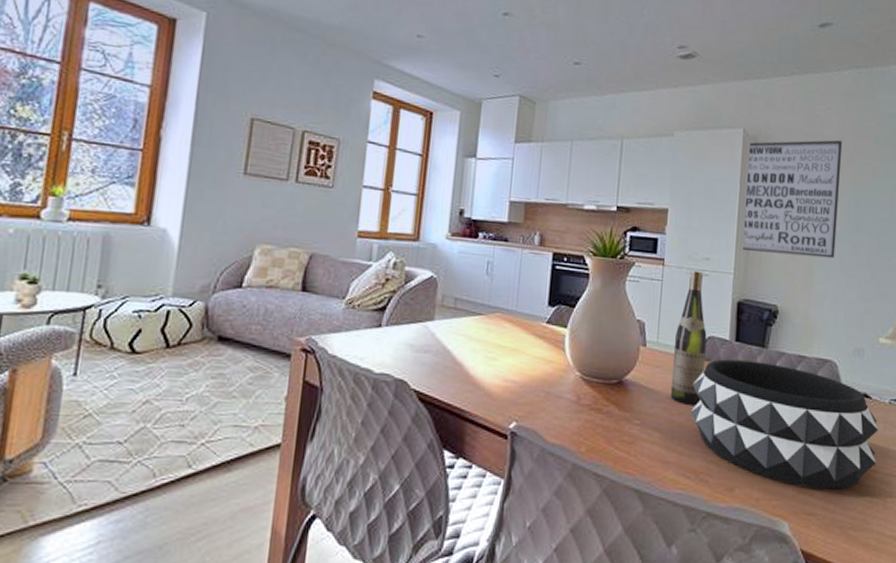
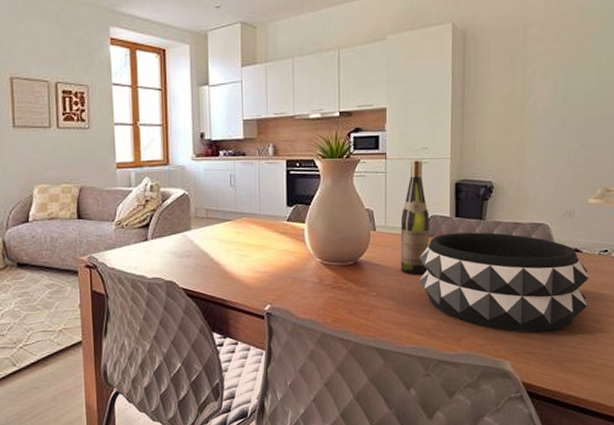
wall art: present [743,140,843,259] -> none [458,21,549,136]

